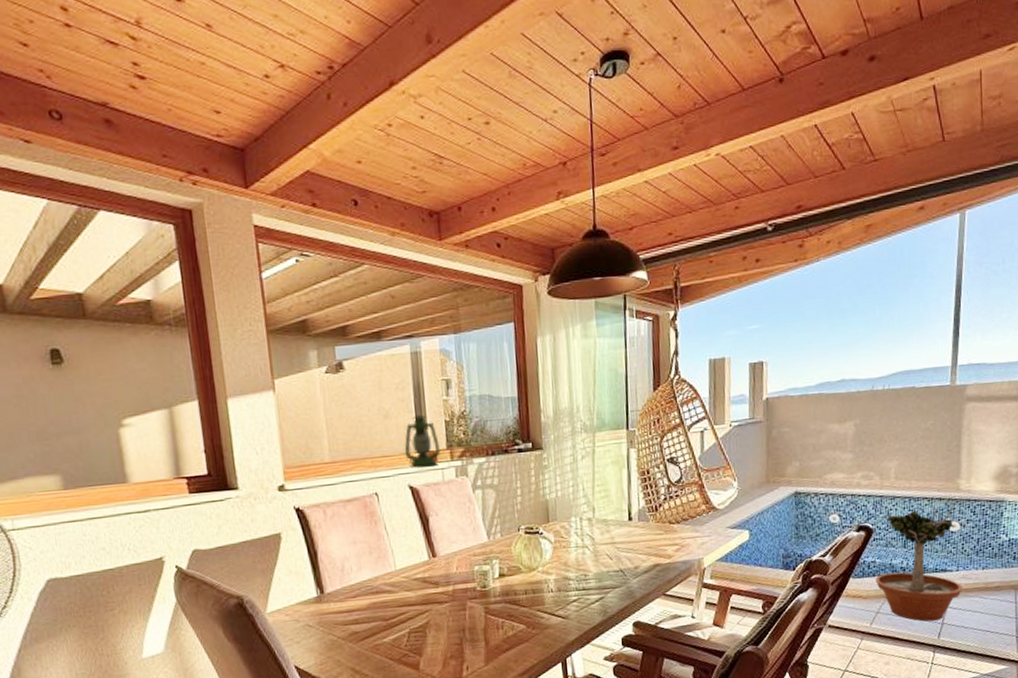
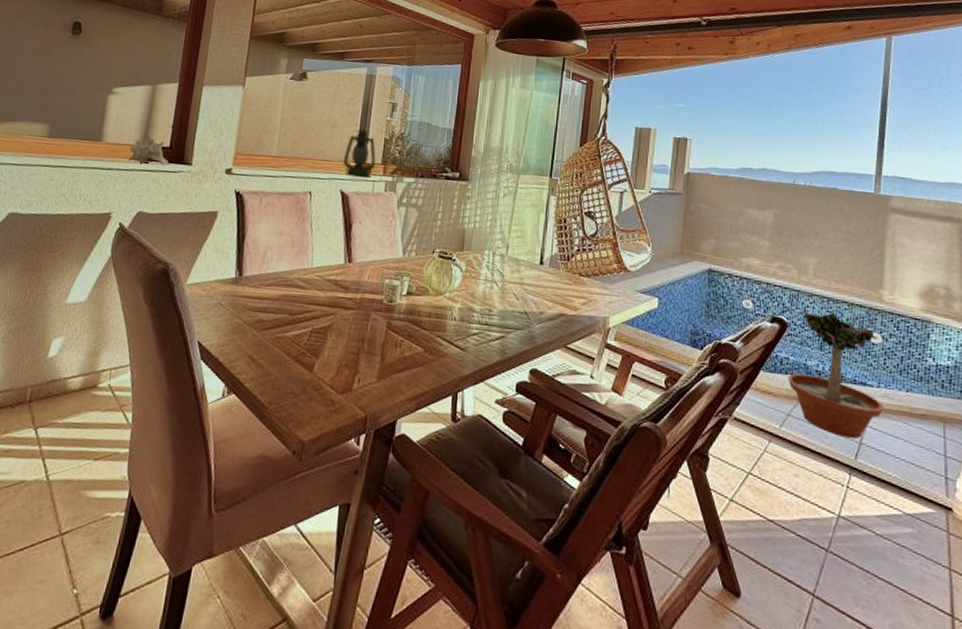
seashell: none [161,464,211,498] -> present [128,133,168,165]

